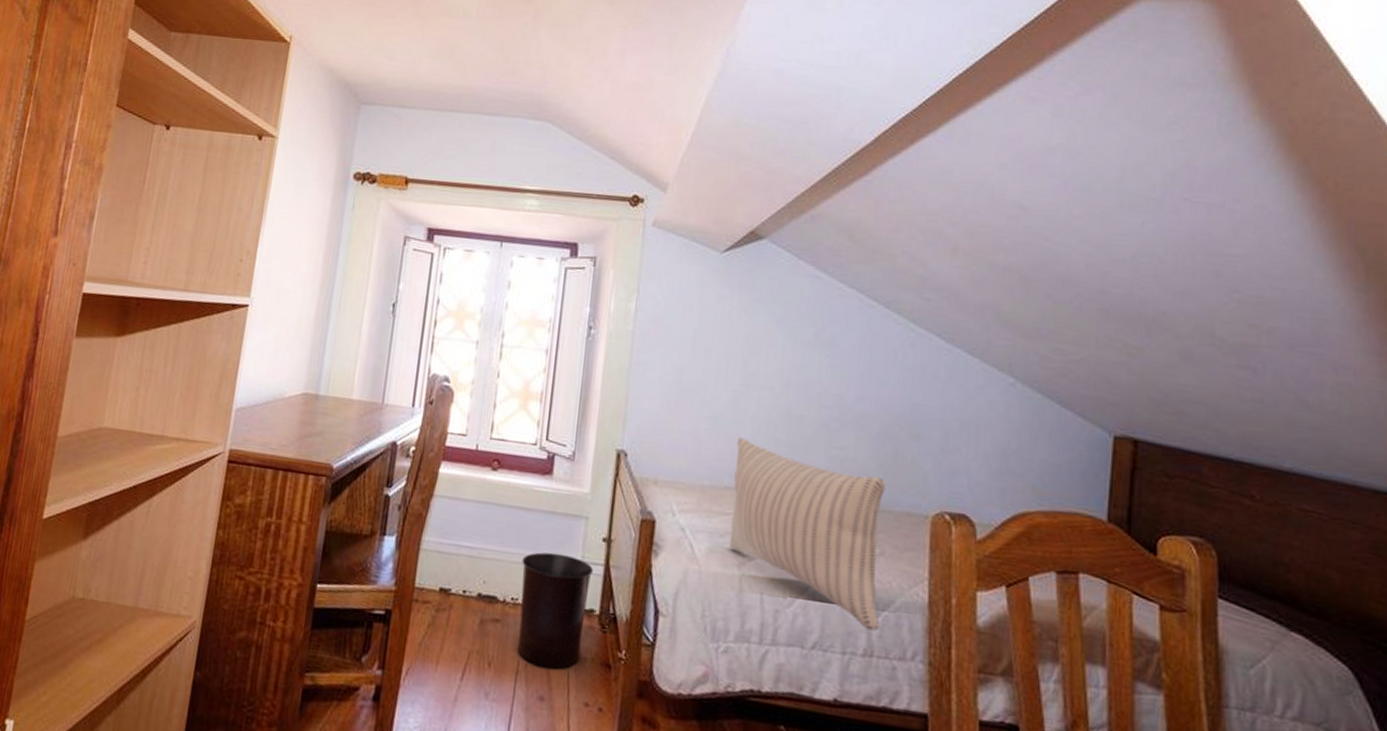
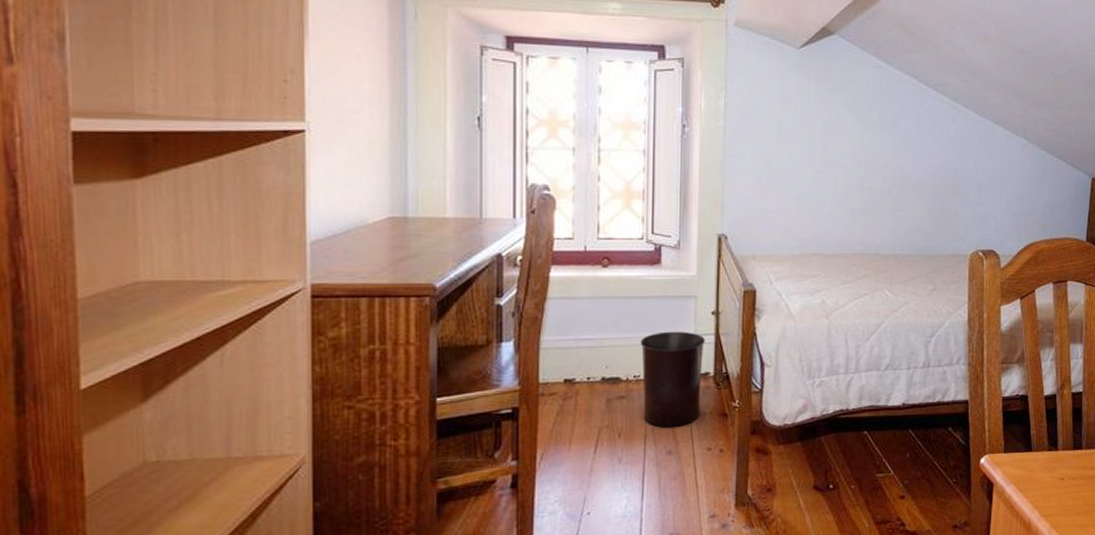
pillow: present [729,437,886,631] -> none [818,211,936,348]

